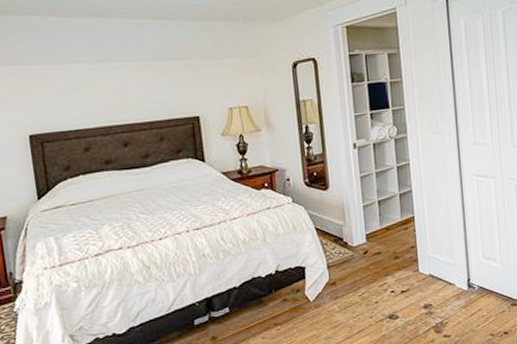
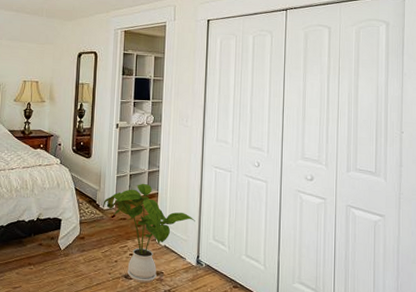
house plant: none [351,208,461,321] -> present [103,183,195,283]

